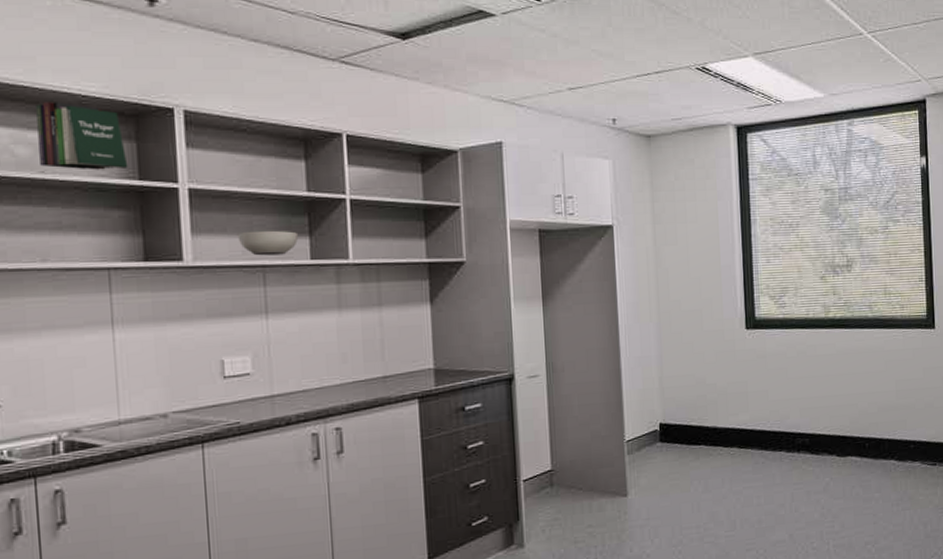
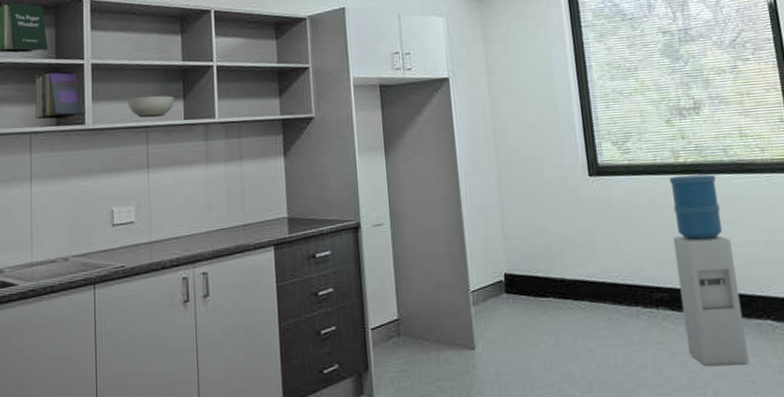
books: none [111,193,183,254] -> present [35,70,86,120]
water cooler: none [817,328,873,502] -> present [669,174,750,366]

